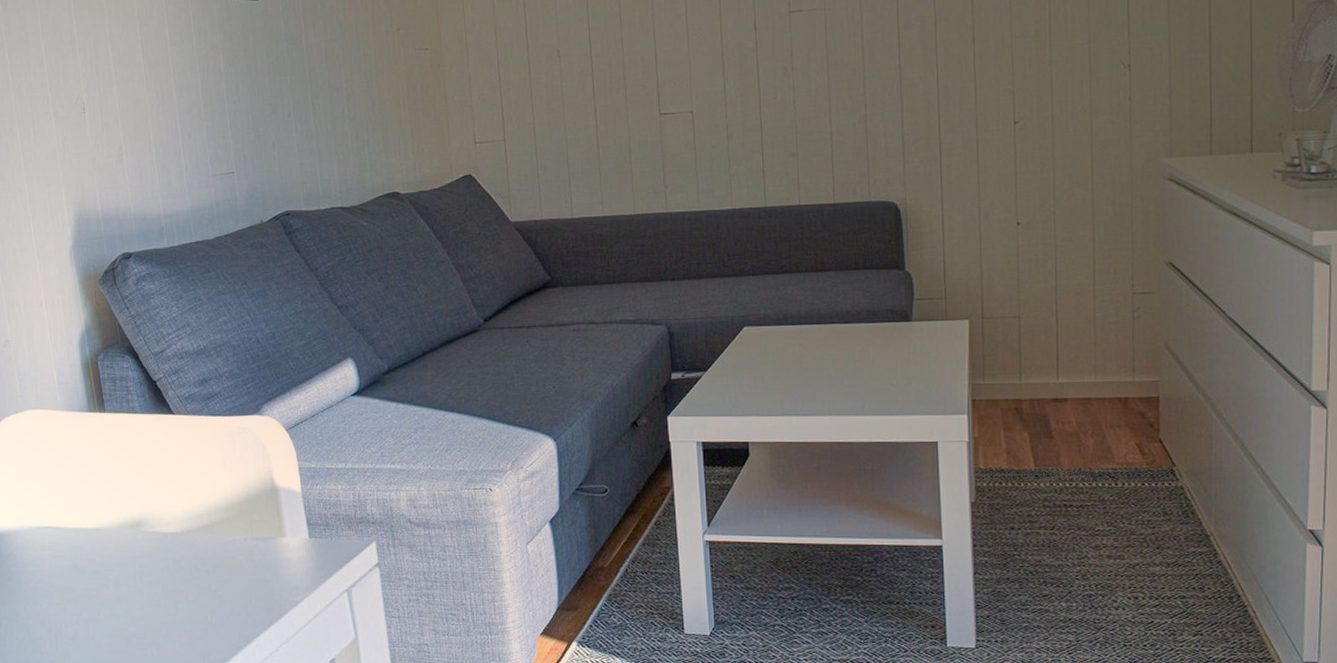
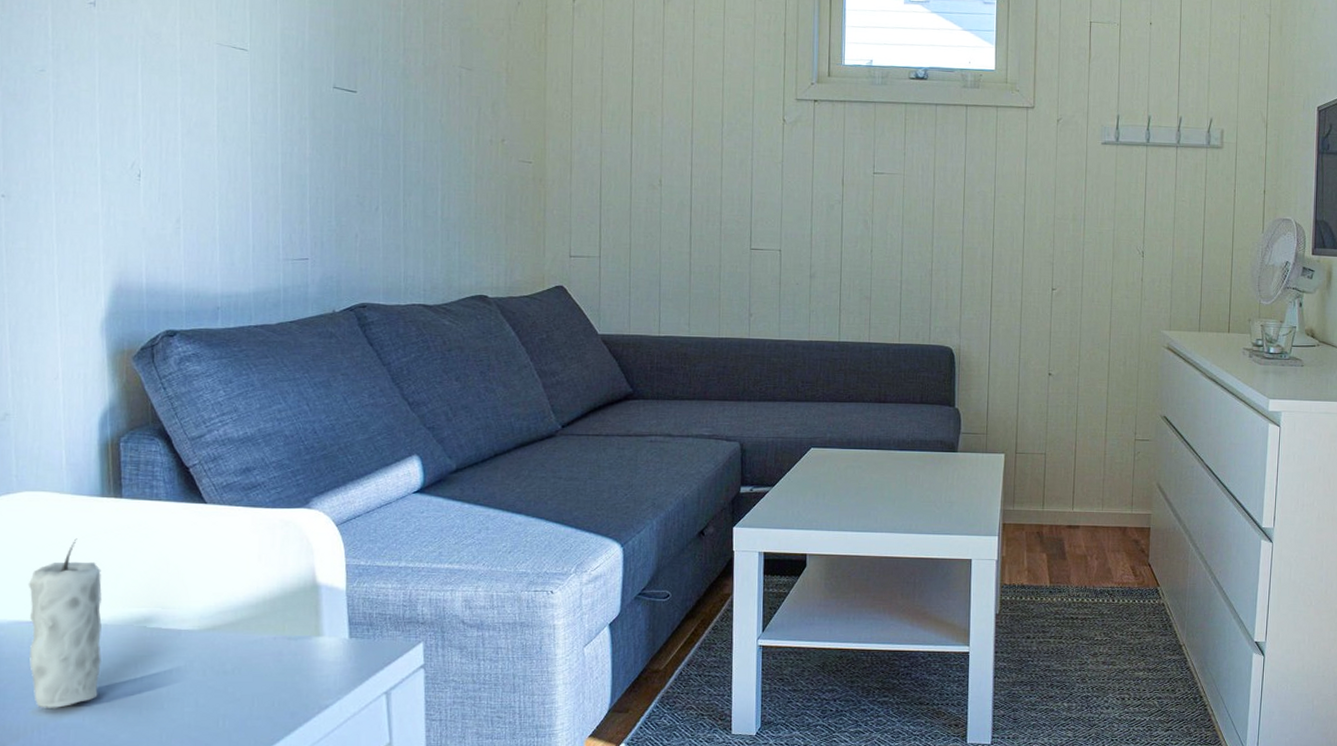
candle: none [41,451,108,604] -> present [28,538,102,708]

